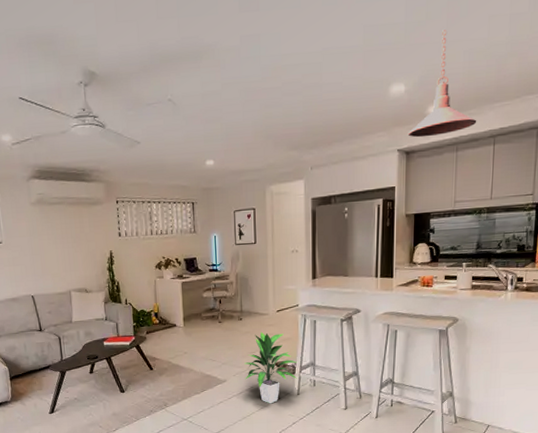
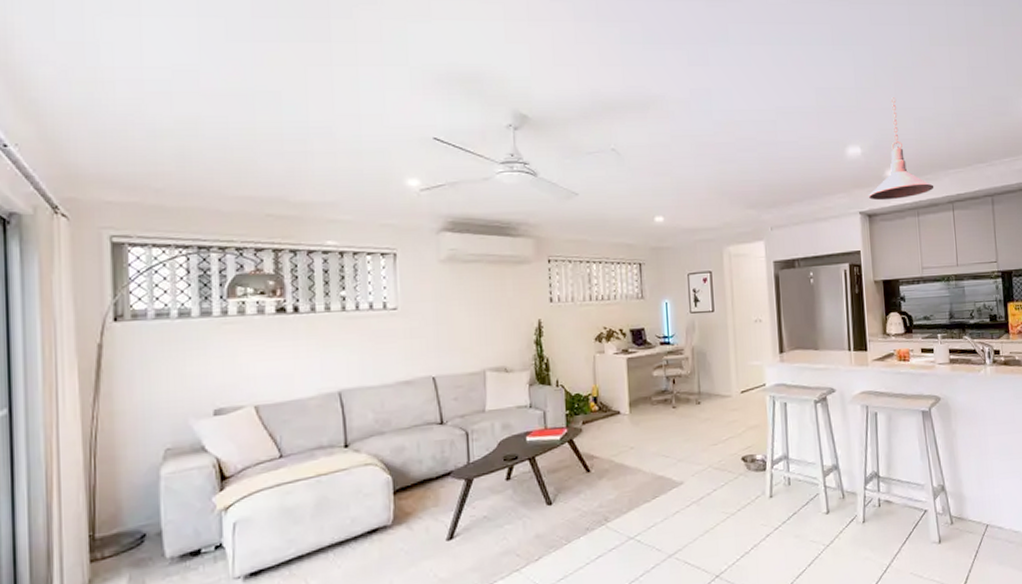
indoor plant: present [244,331,298,404] -> none [705,418,769,511]

